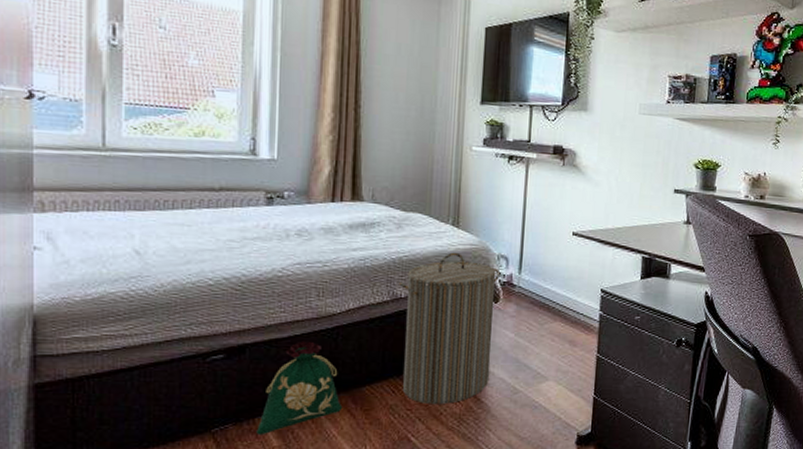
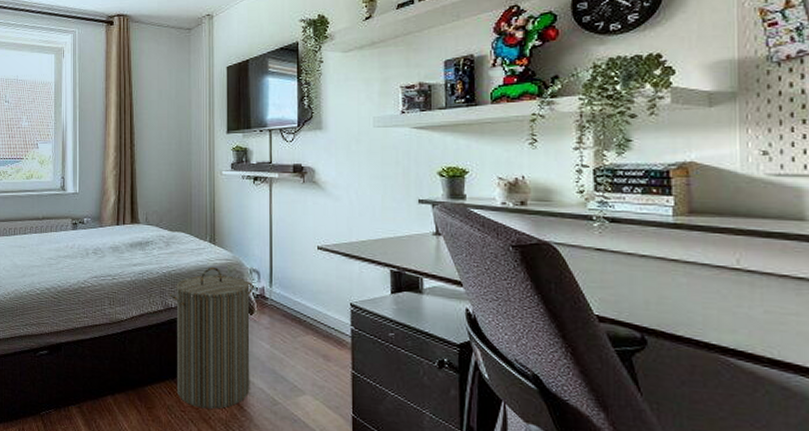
bag: present [256,341,343,435] -> none [70,342,131,422]

